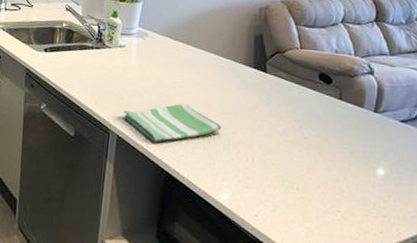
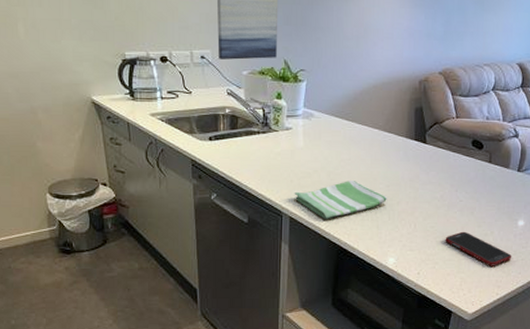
cell phone: none [288,173,371,220] -> present [445,231,512,266]

